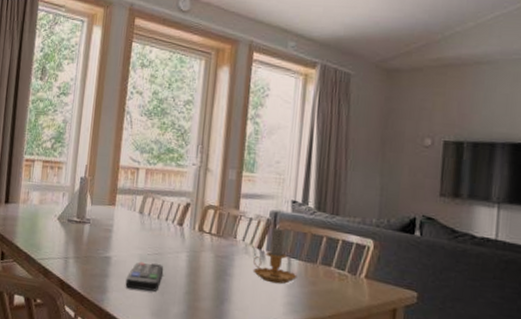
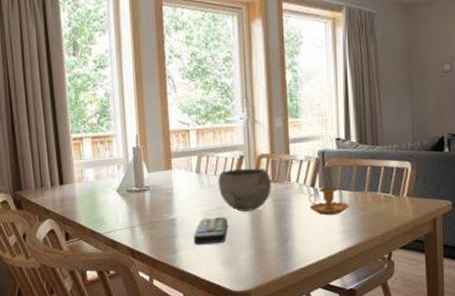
bowl: none [159,215,216,264] -> present [218,168,271,212]

